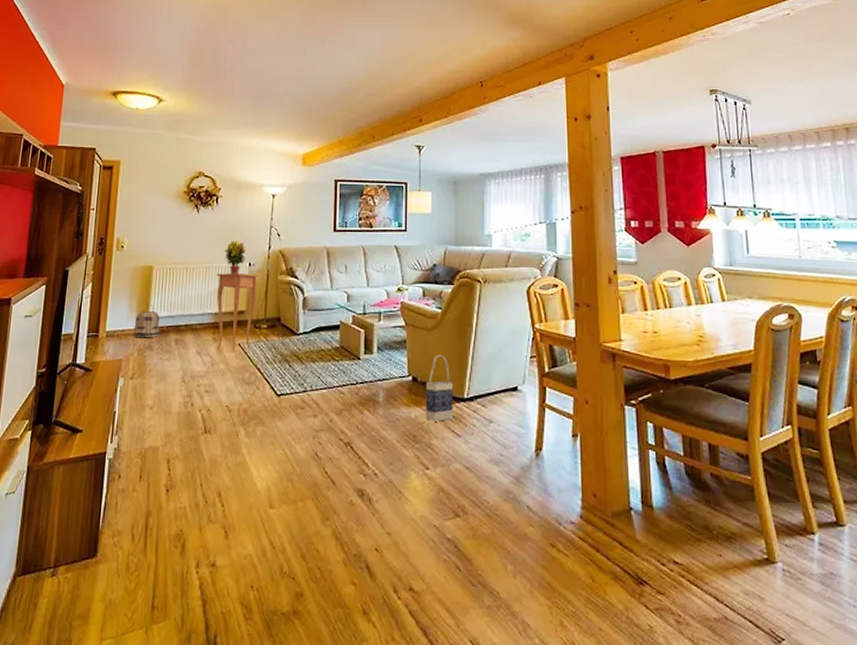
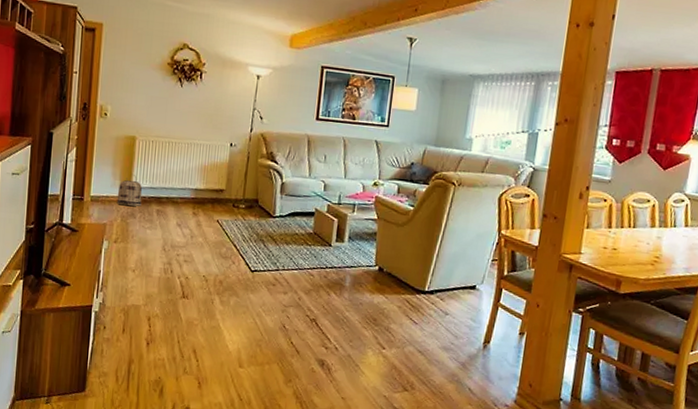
side table: present [216,273,259,351] -> none [195,150,240,228]
potted plant: present [224,241,247,275] -> none [206,119,229,154]
bag: present [425,355,453,422] -> none [386,249,416,309]

